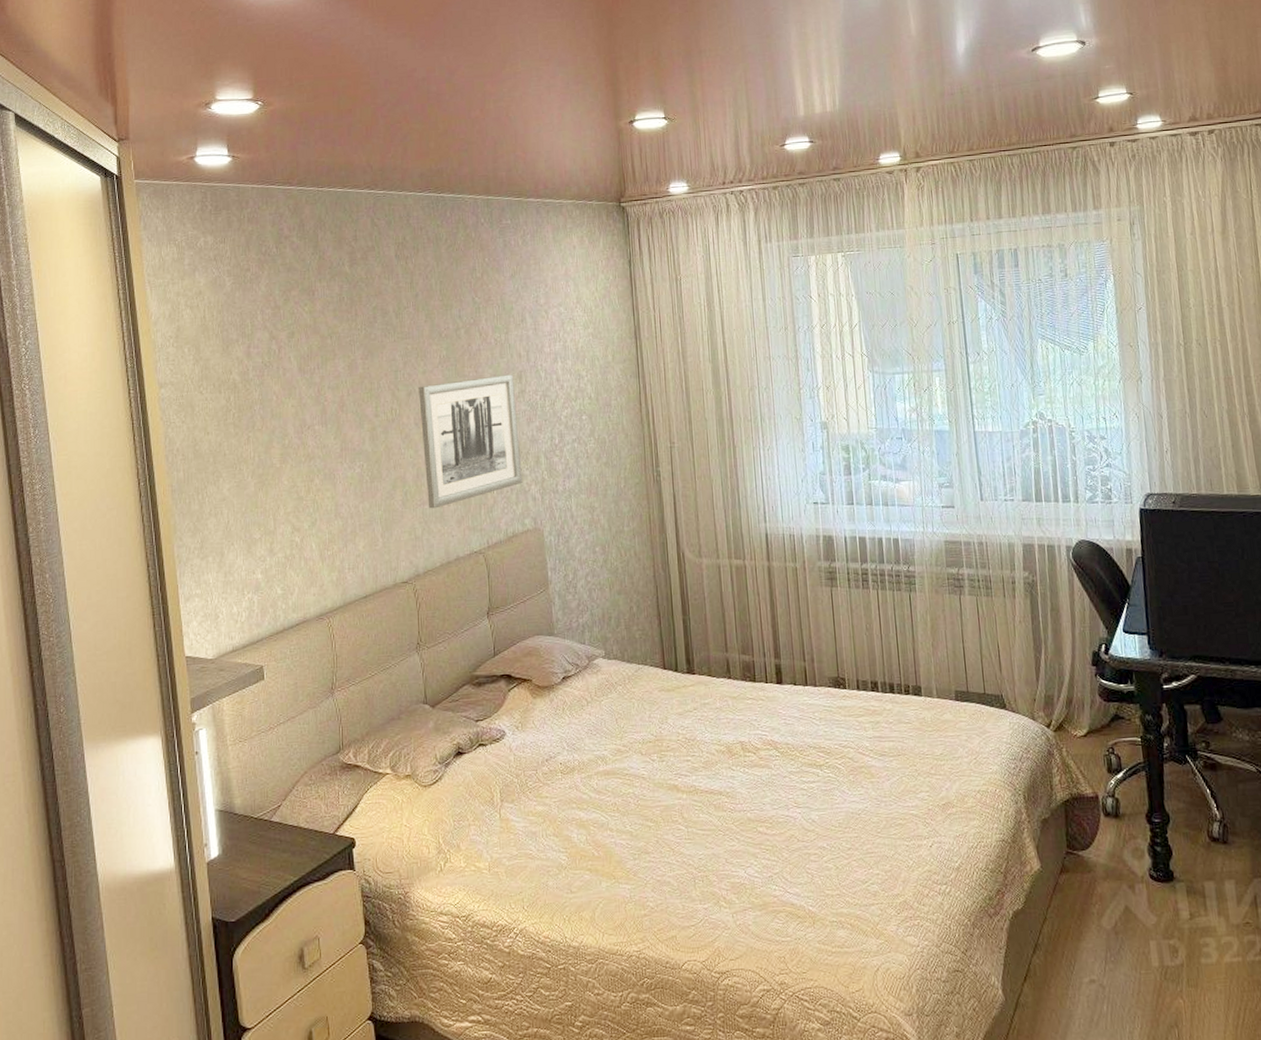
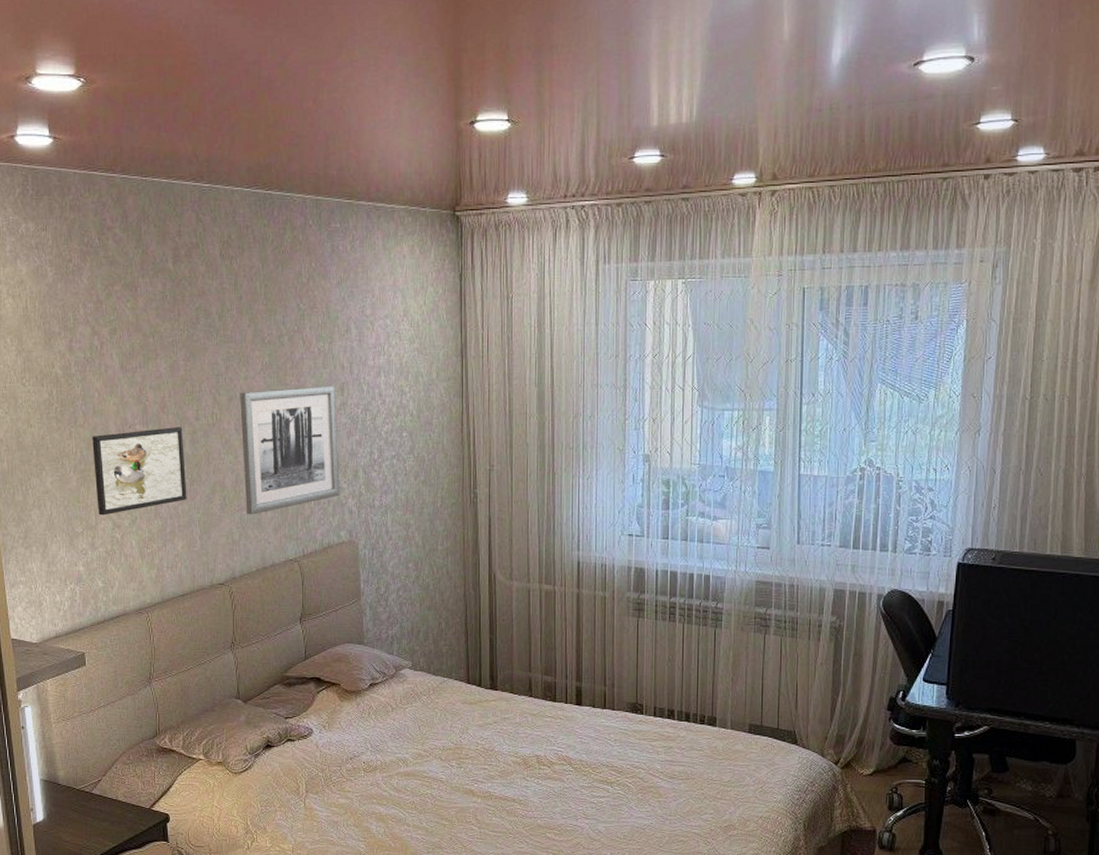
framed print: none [270,425,368,520] -> present [92,427,187,516]

